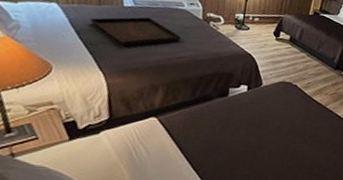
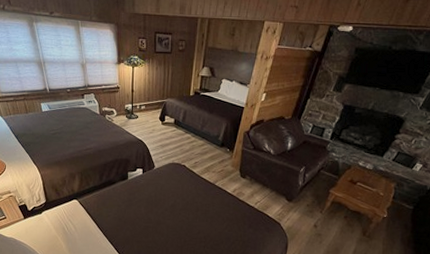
serving tray: present [90,17,181,46] -> none [23,118,86,144]

